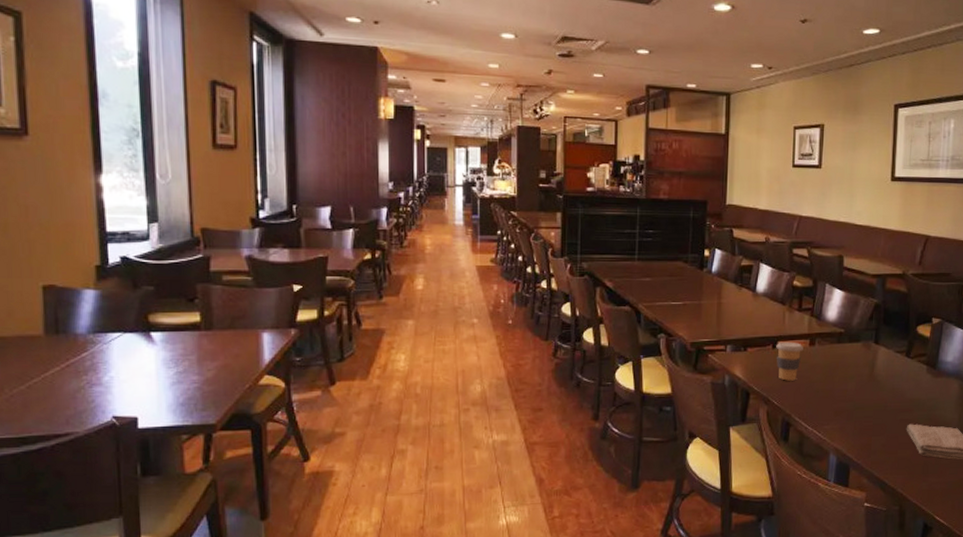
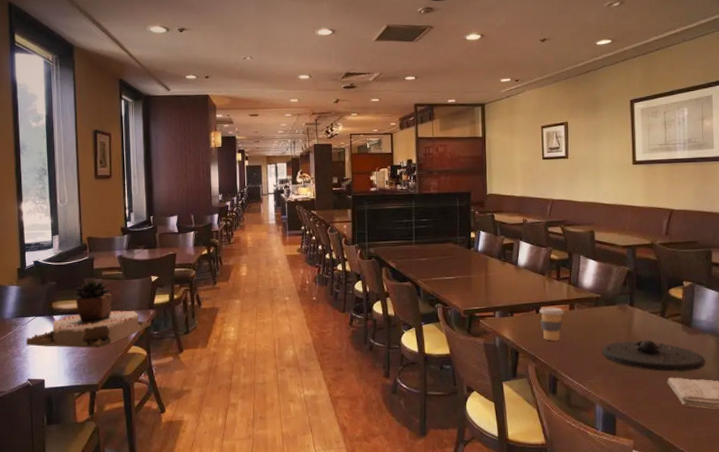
succulent plant: none [109,287,292,378] -> present [26,280,151,349]
plate: none [841,382,948,418] -> present [602,339,706,372]

